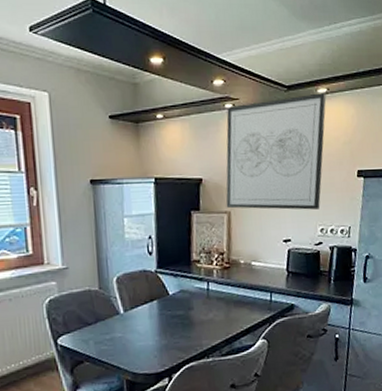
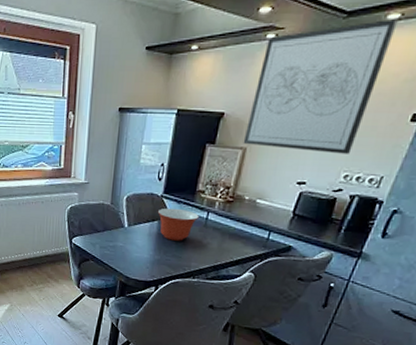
mixing bowl: none [154,282,200,320] -> present [157,208,199,241]

